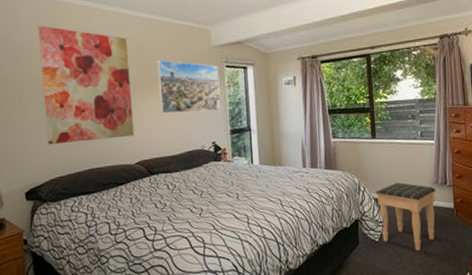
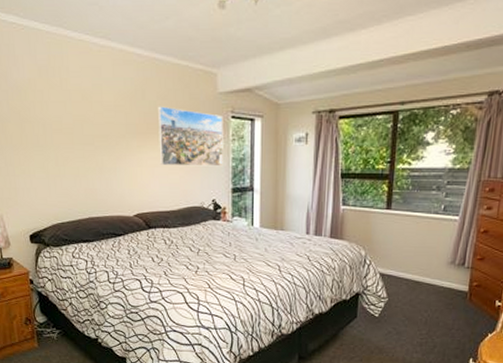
wall art: present [37,25,134,145] -> none [35,61,133,190]
footstool: present [376,182,436,251] -> none [382,259,451,331]

